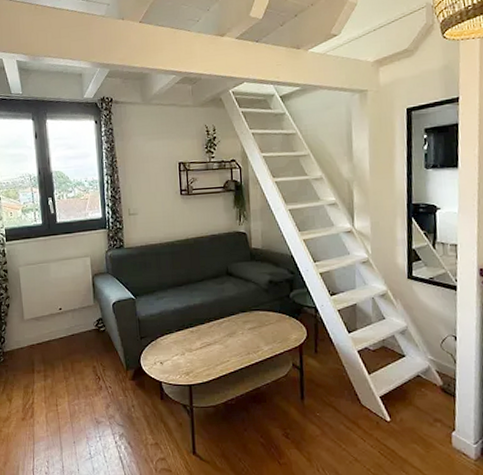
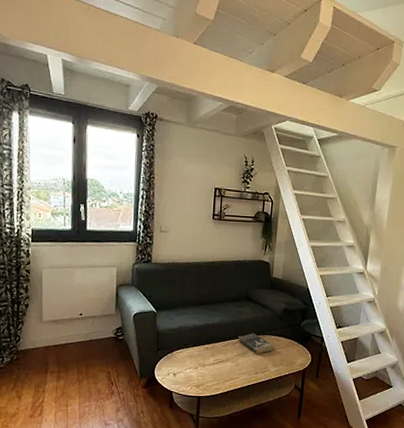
book: none [224,310,263,333] -> present [239,333,274,354]

